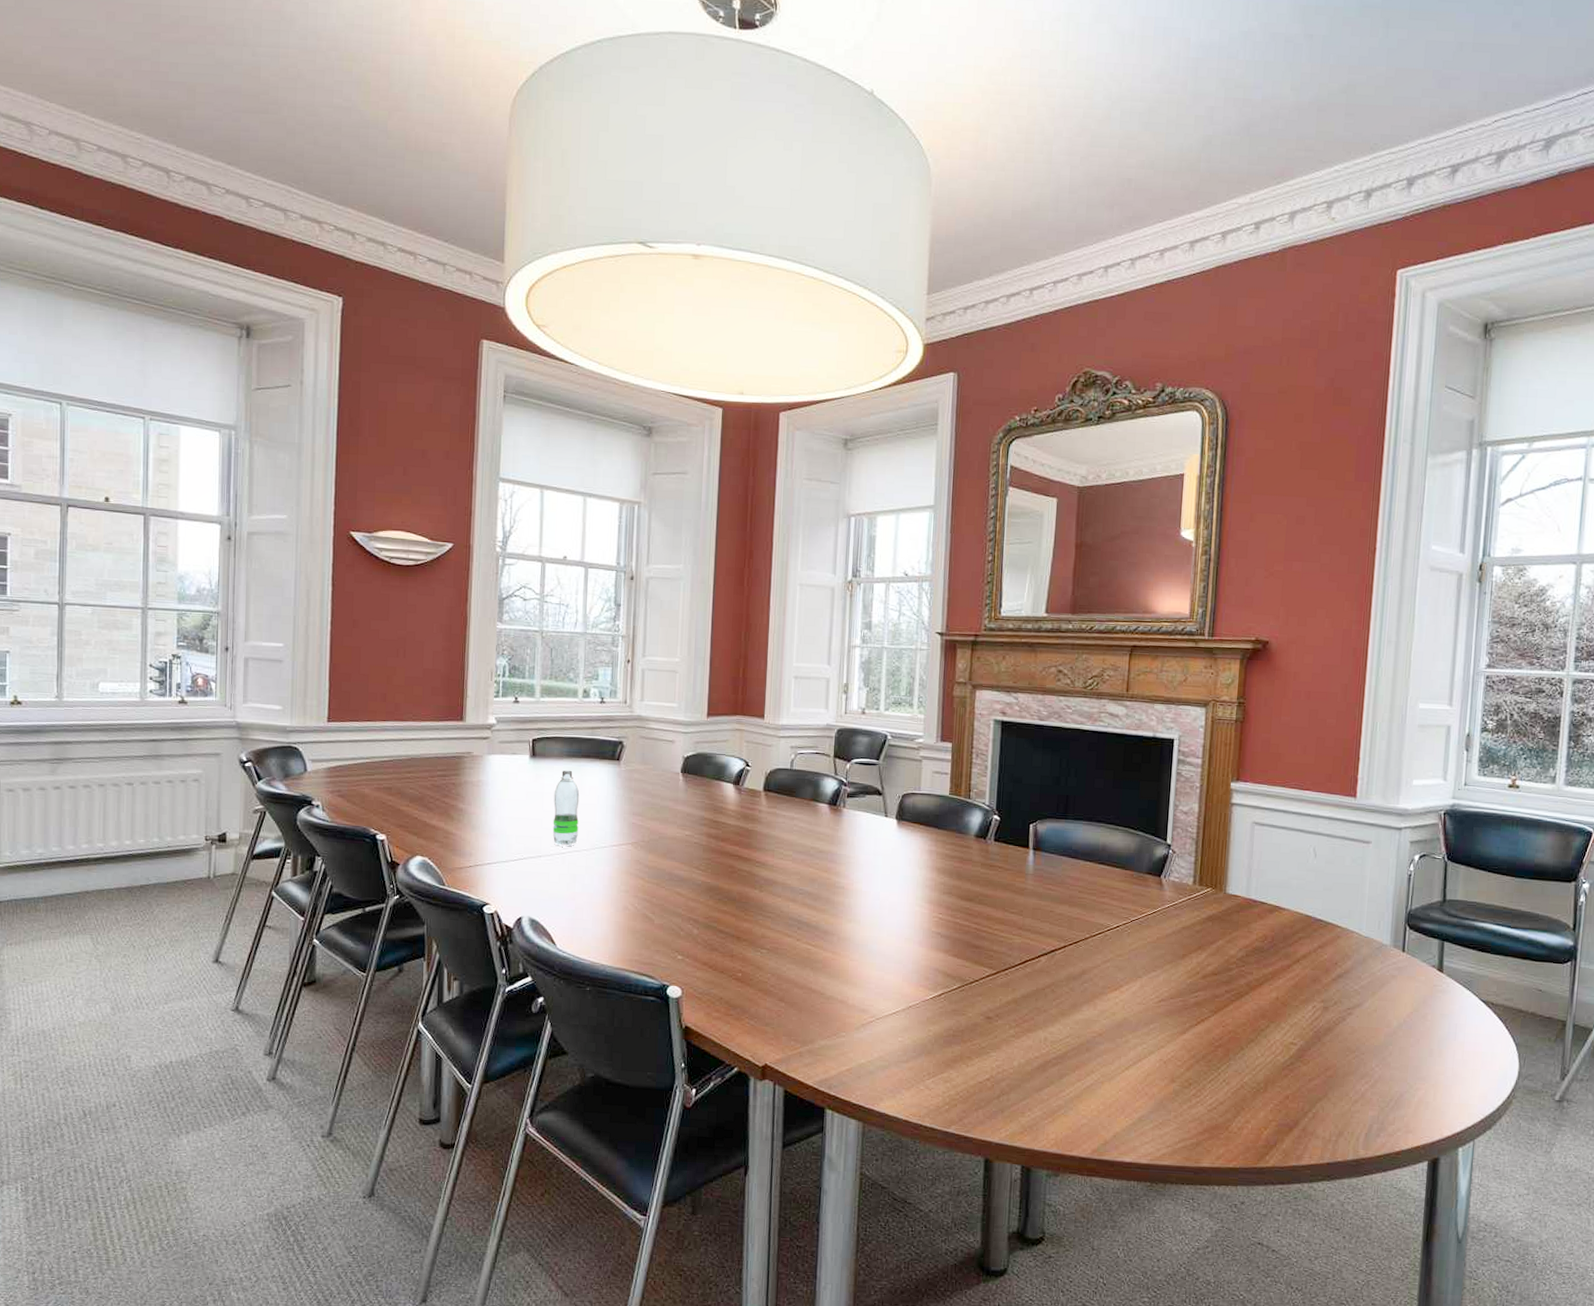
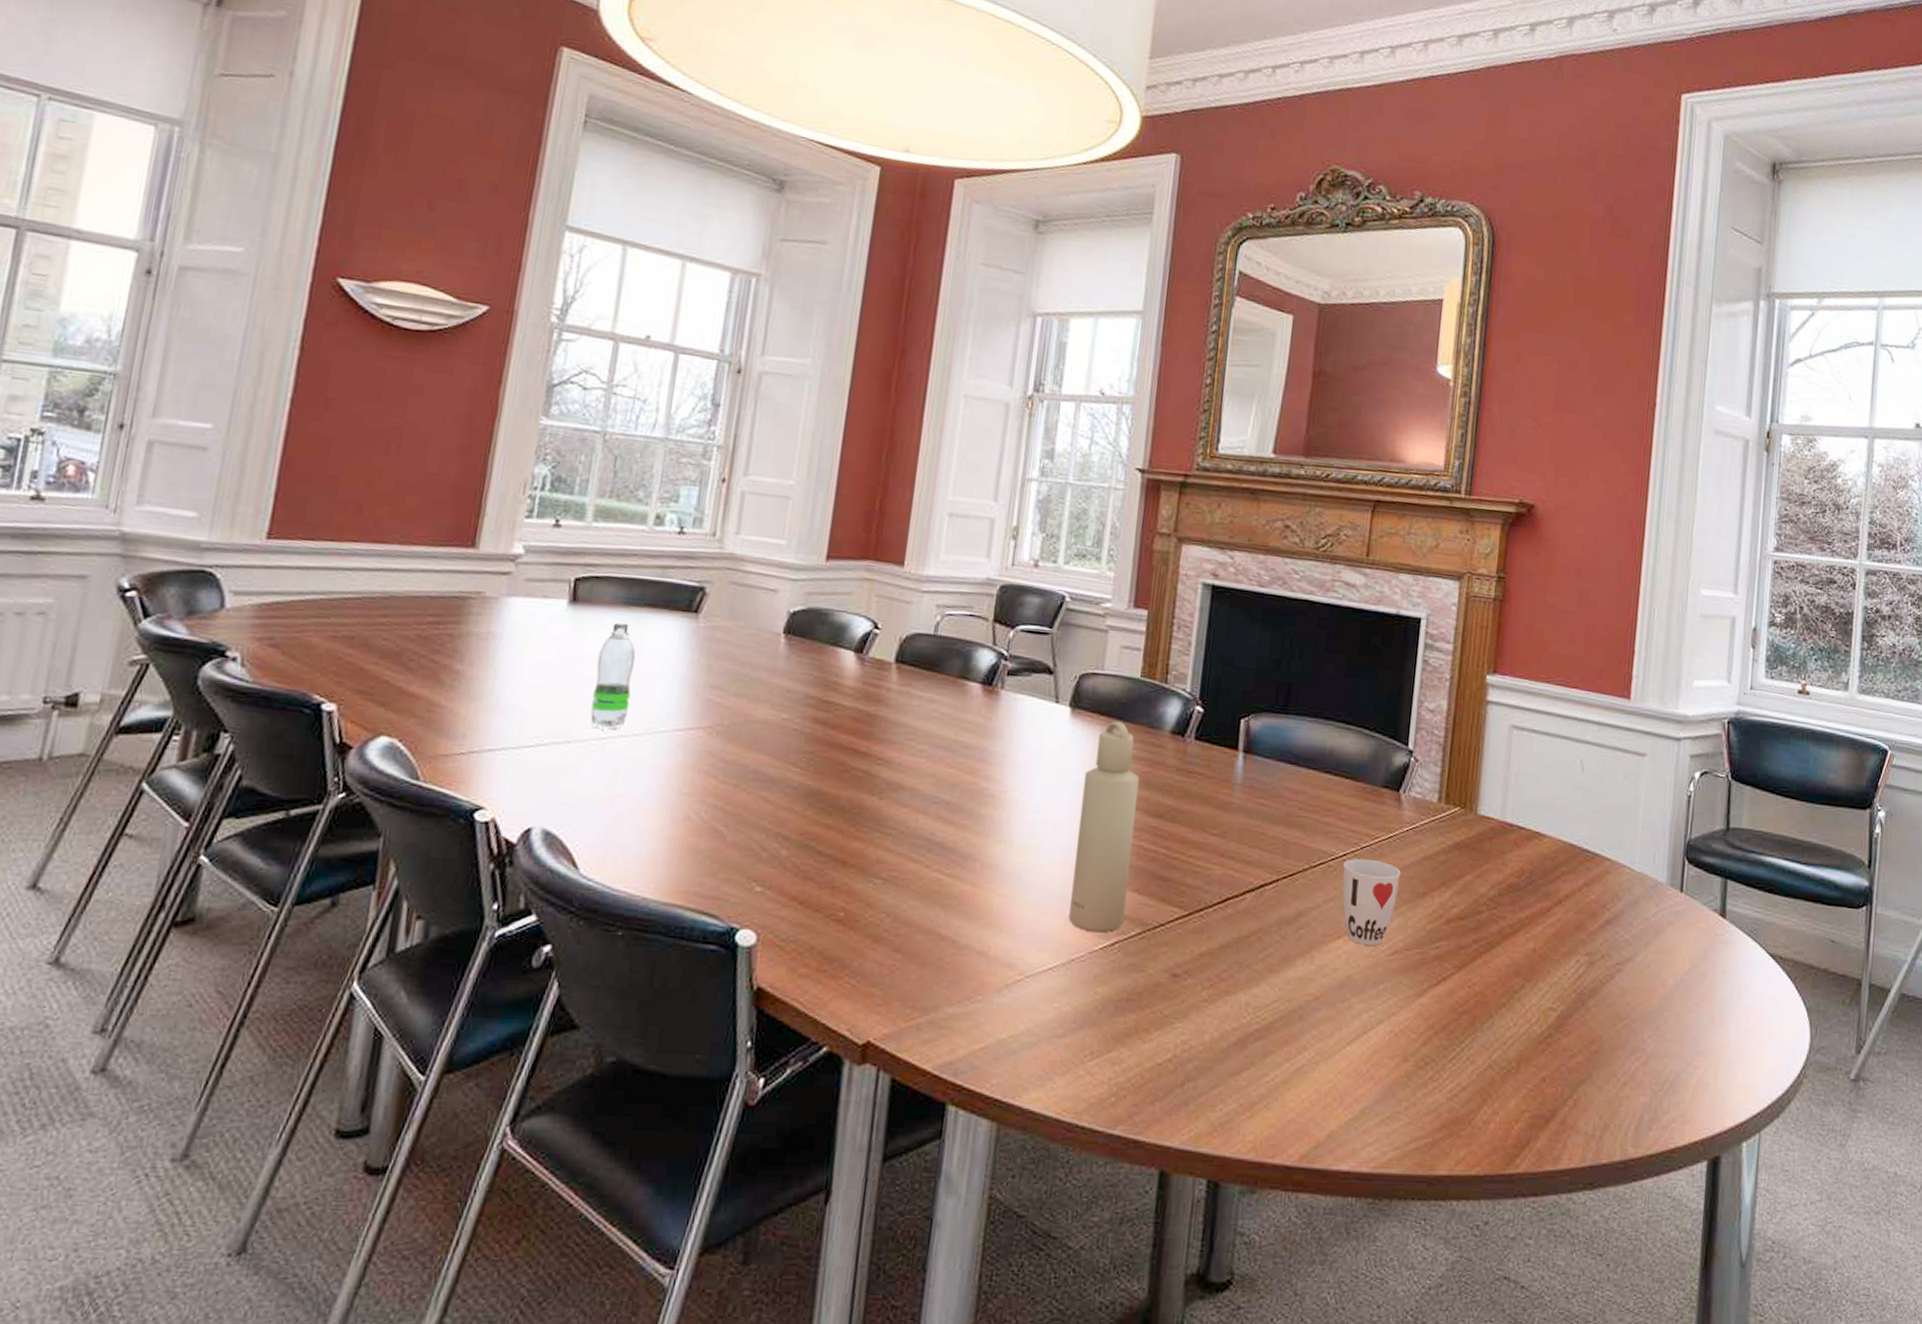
bottle: none [905,829,953,987] -> present [1069,721,1140,933]
cup: none [1116,929,1164,995] -> present [1342,858,1401,945]

